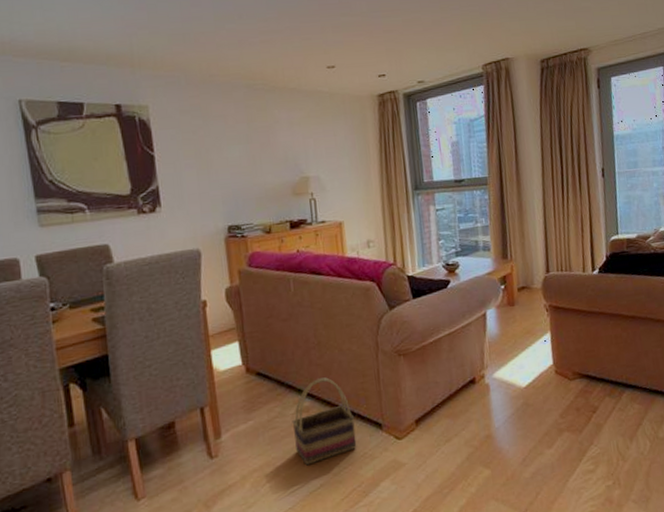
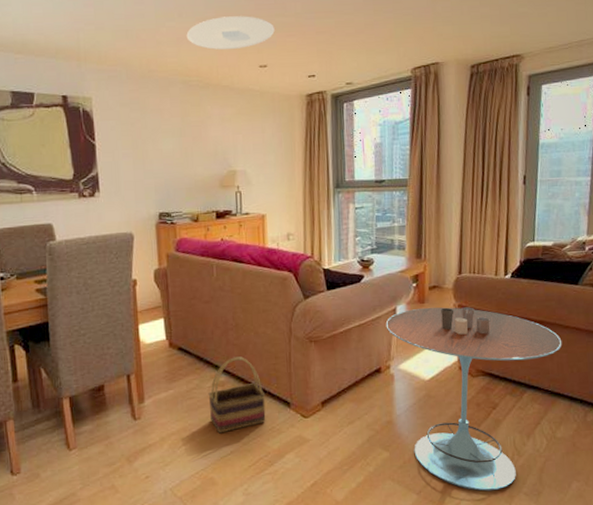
ceiling light: none [248,16,341,51] -> present [186,16,275,50]
side table: none [476,300,655,503] -> present [385,300,561,491]

